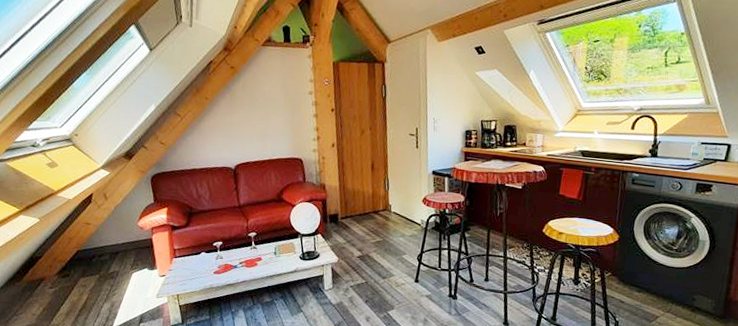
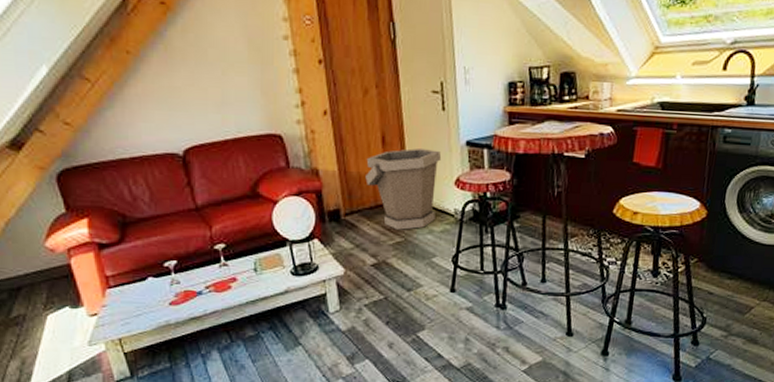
bucket: none [358,173,414,233] -> present [365,147,442,230]

